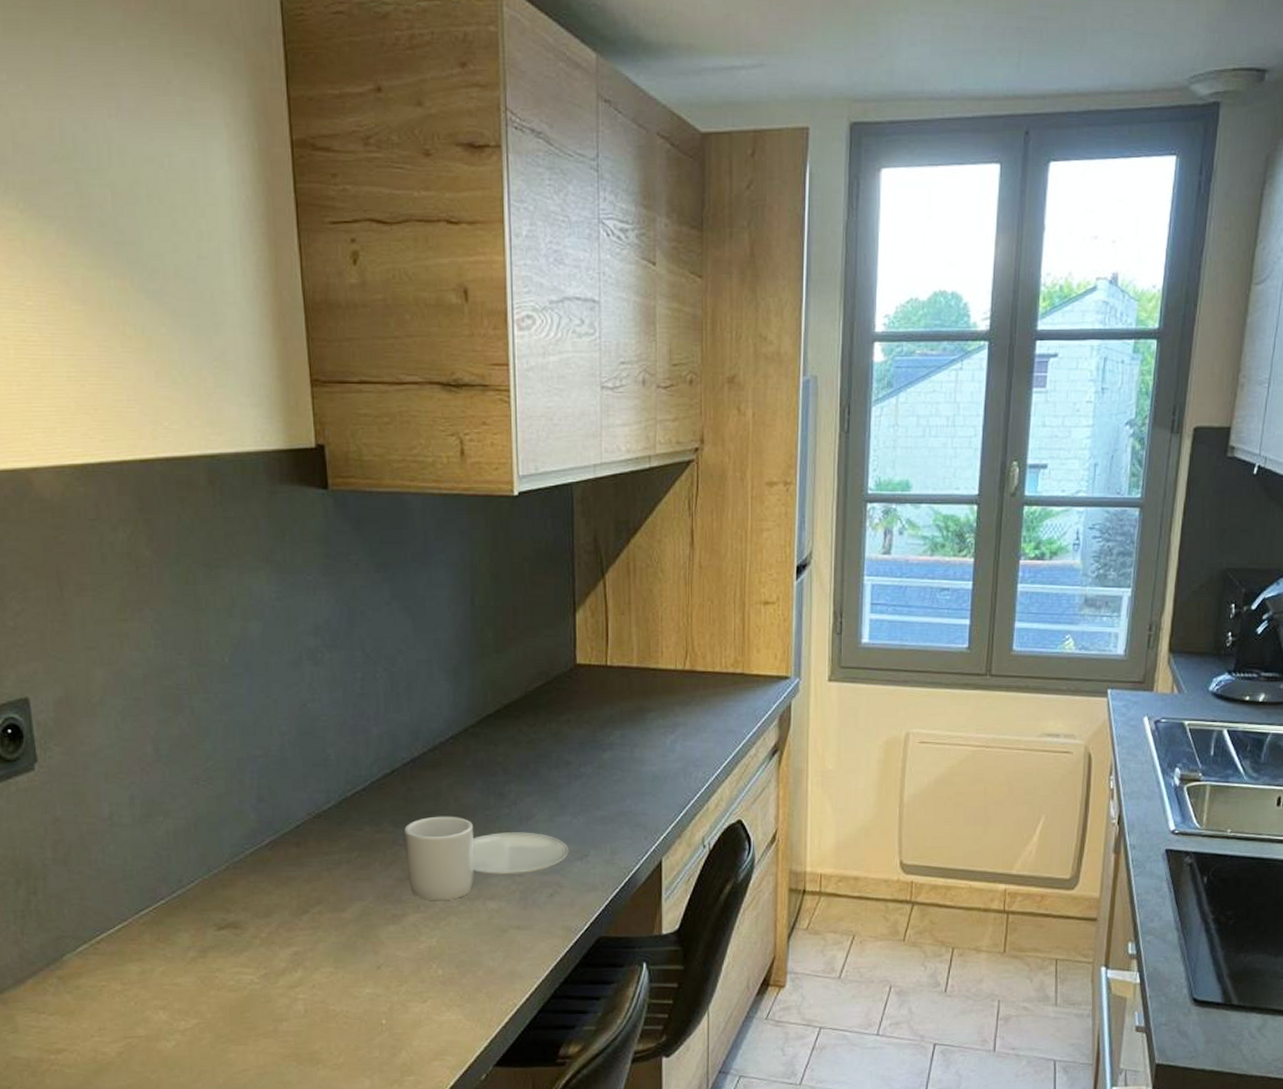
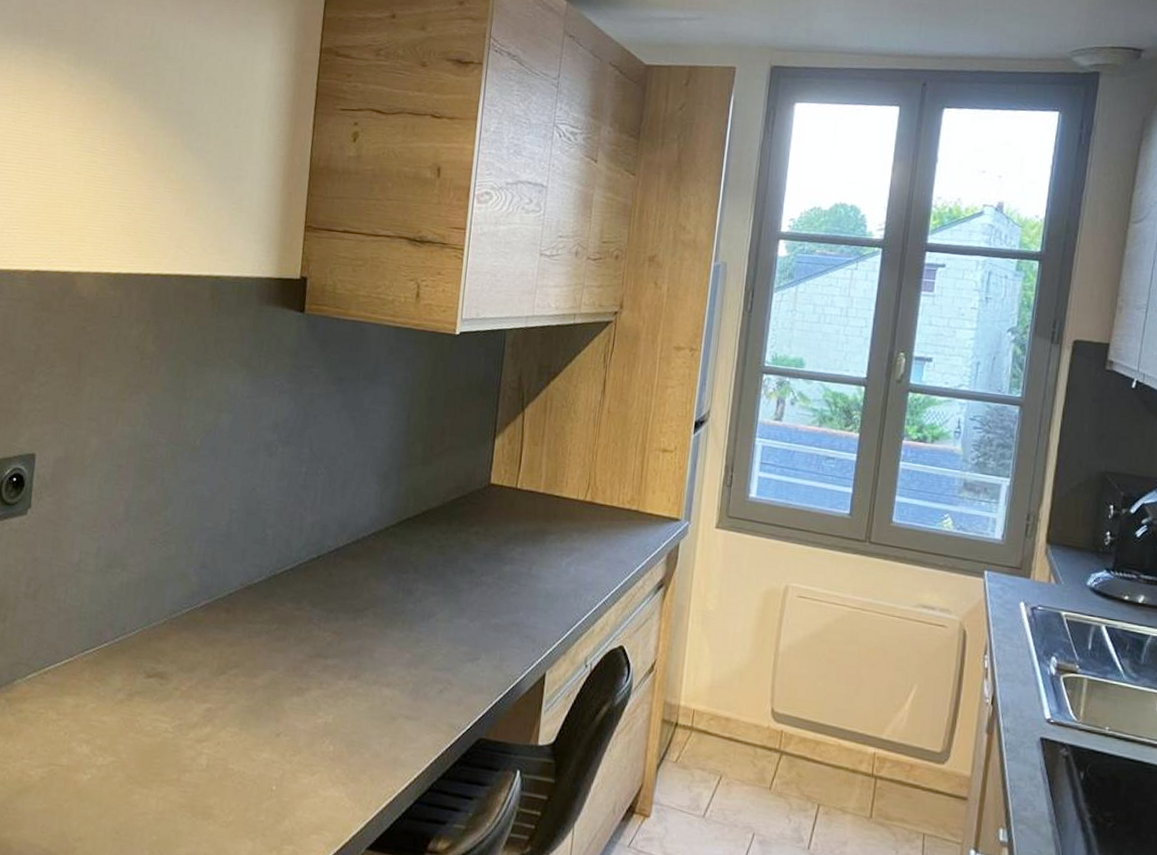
mug: present [404,816,474,902] -> none [317,602,381,682]
plate: present [472,832,569,875] -> none [374,625,462,668]

